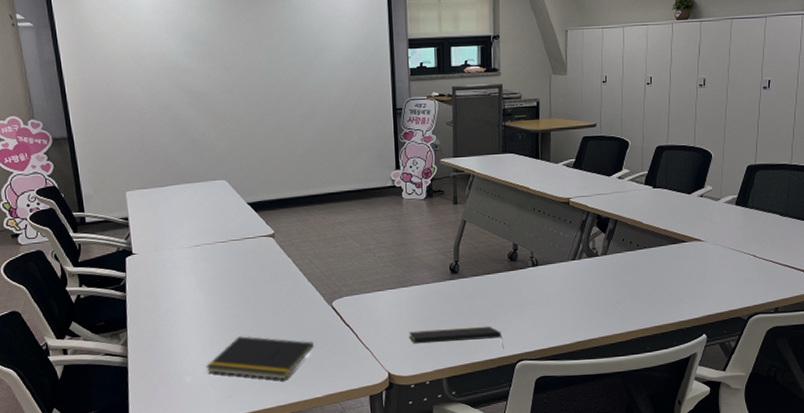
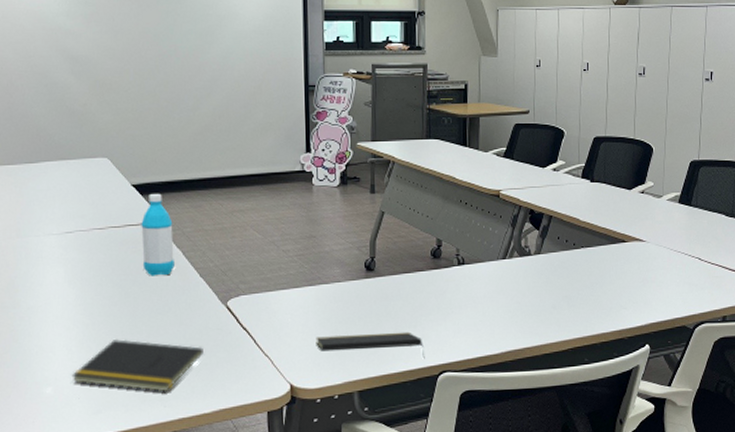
water bottle: none [256,210,287,282] -> present [141,194,175,276]

